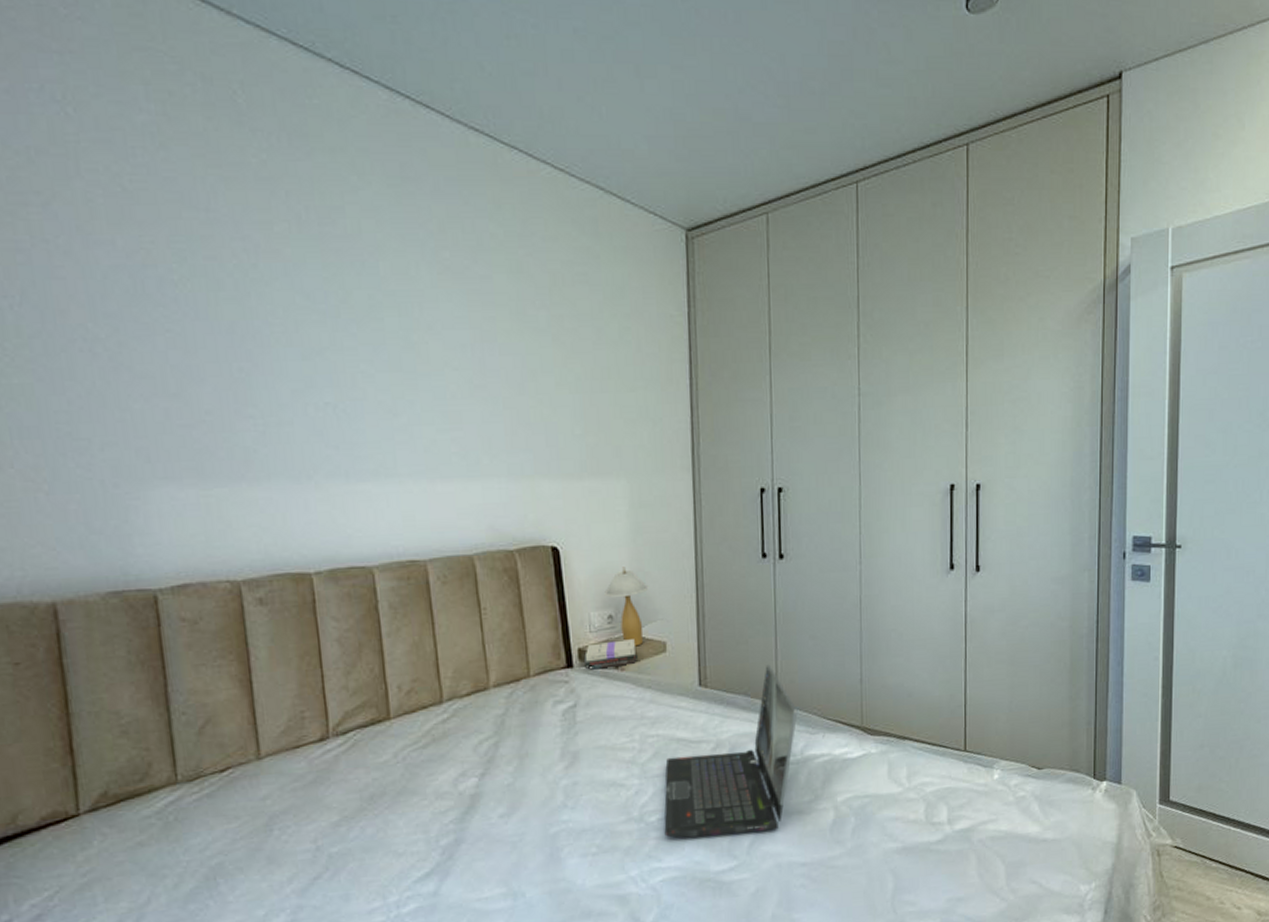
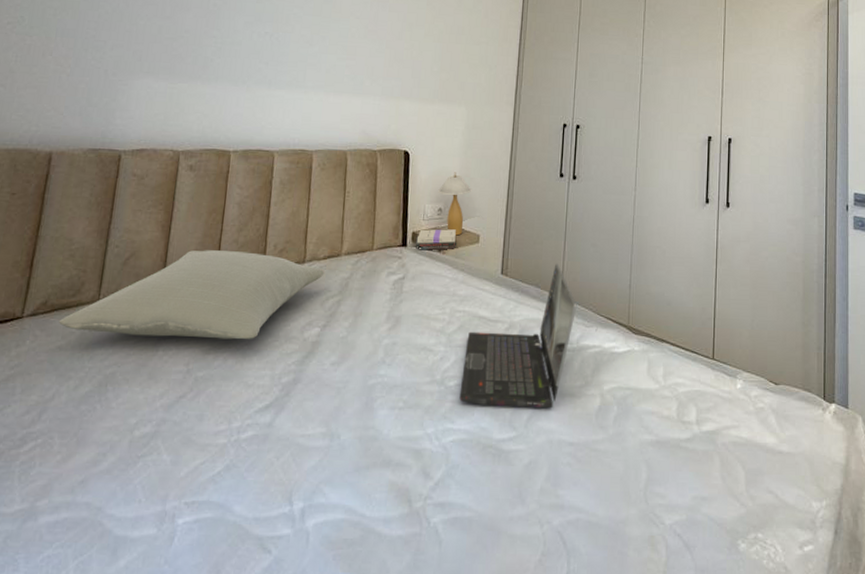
pillow: none [129,699,471,821] -> present [58,250,325,340]

